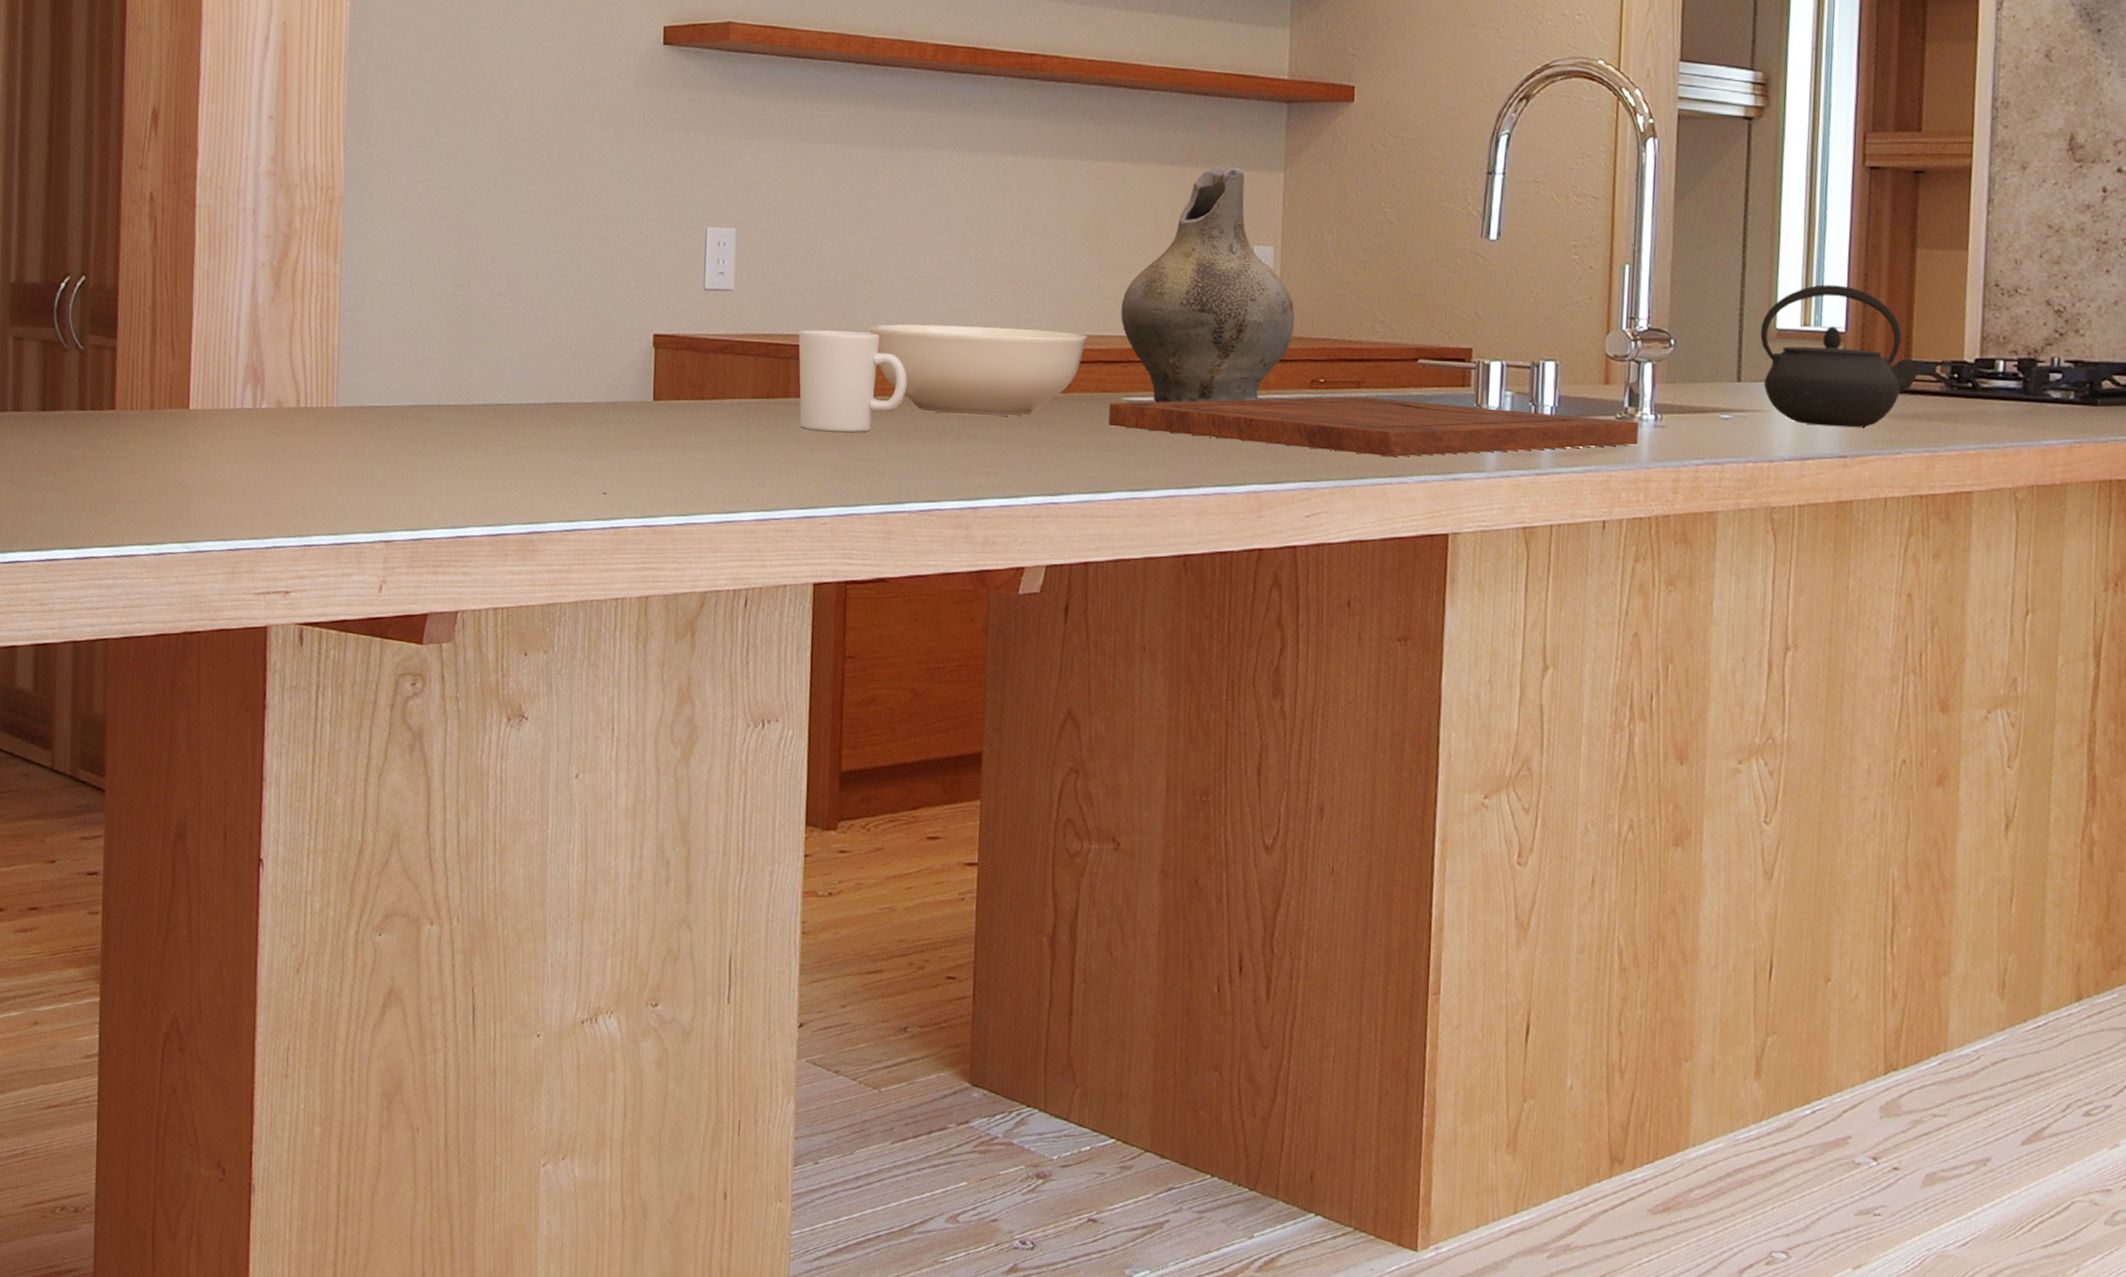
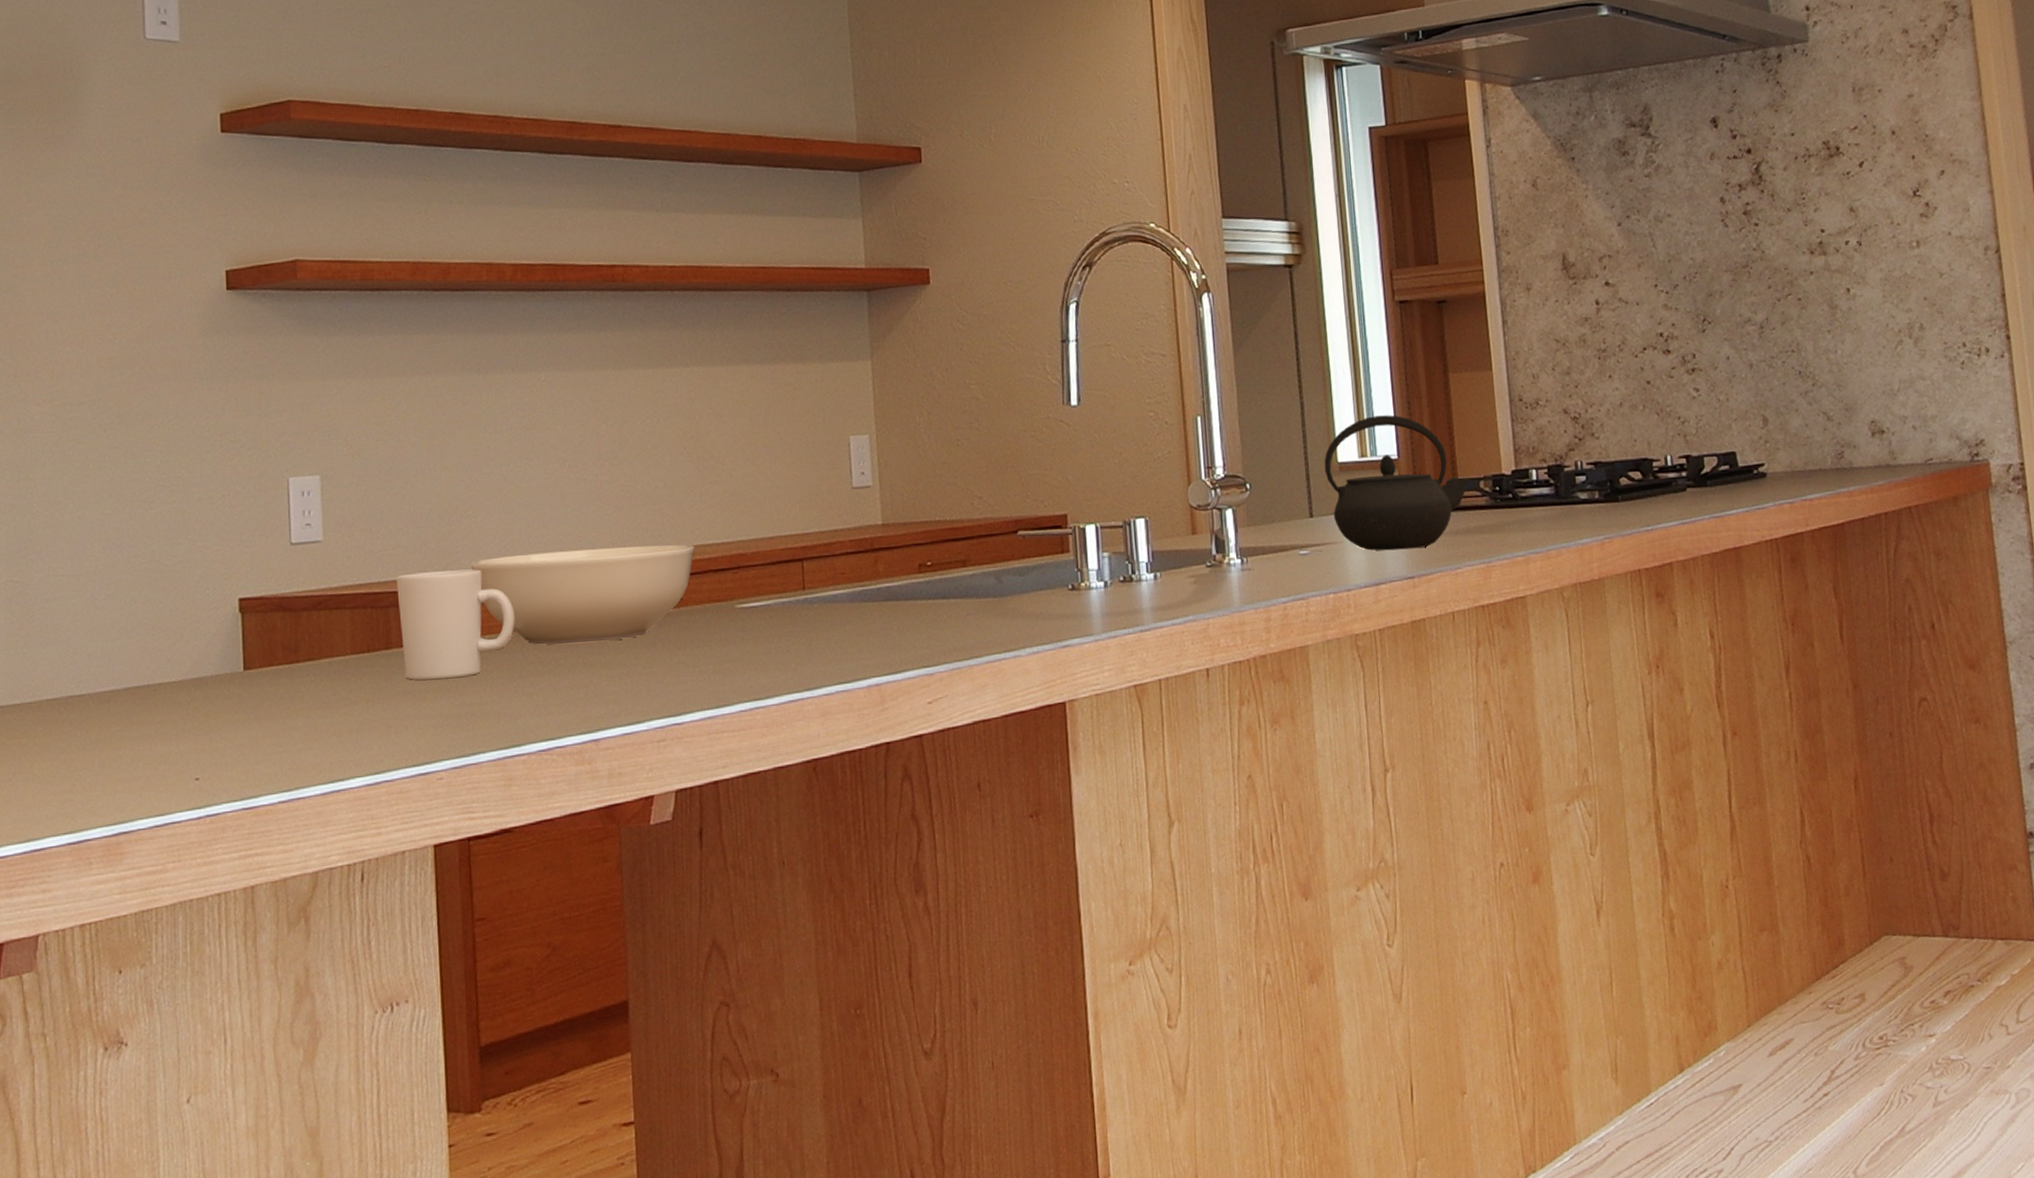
cutting board: present [1108,396,1639,457] -> none [723,567,1229,637]
ceramic jug: present [1121,166,1295,403] -> none [726,359,897,607]

